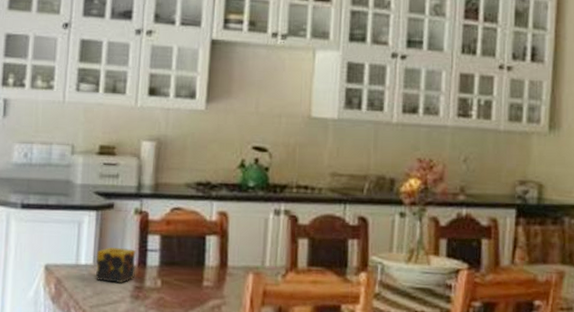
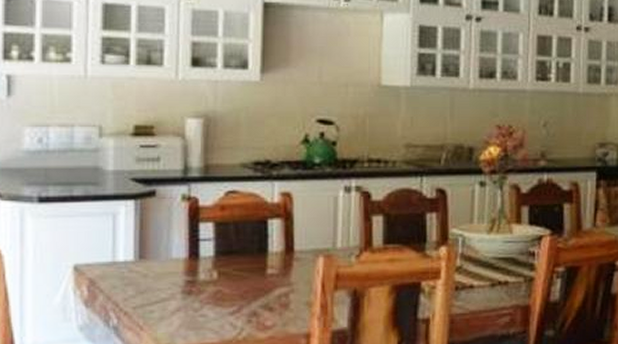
candle: present [95,247,136,283] -> none [137,240,186,279]

